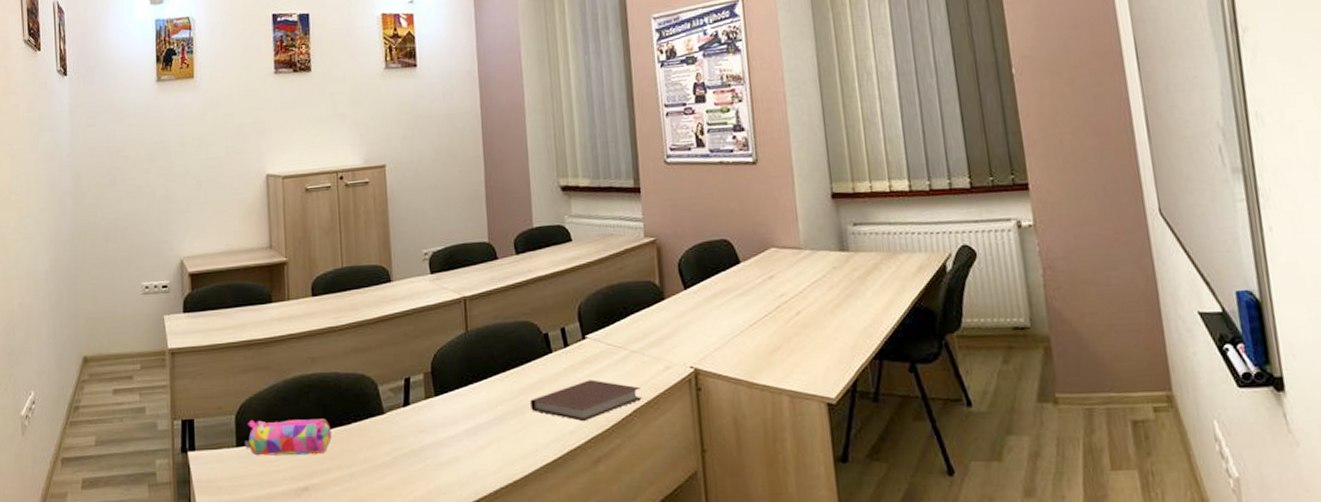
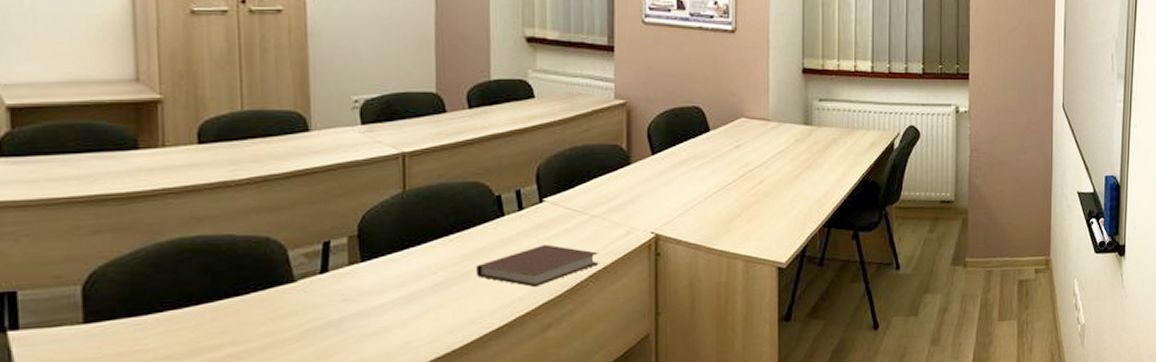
pencil case: present [245,418,332,456] -> none [96,288,223,334]

